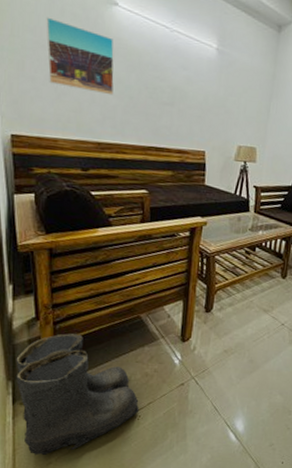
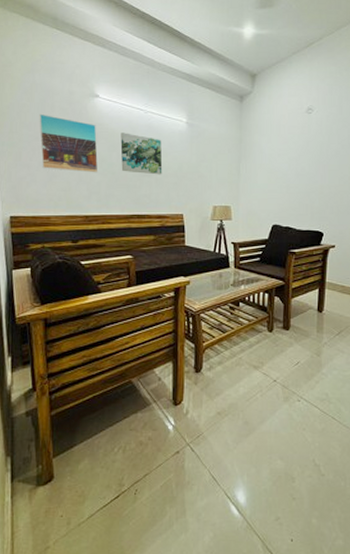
boots: present [16,333,140,456] -> none [14,402,136,539]
wall art: none [140,52,188,106] -> present [120,133,163,175]

